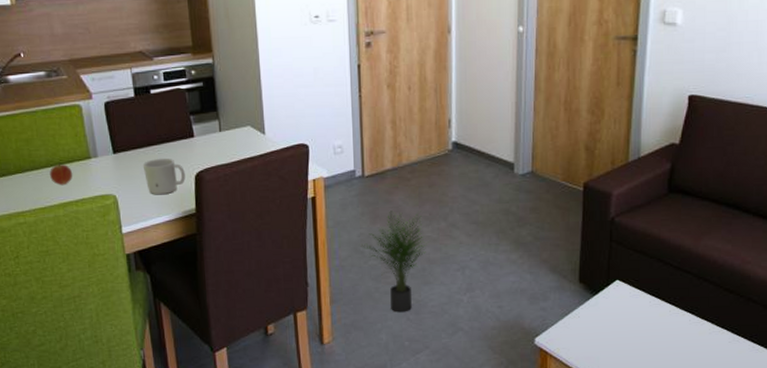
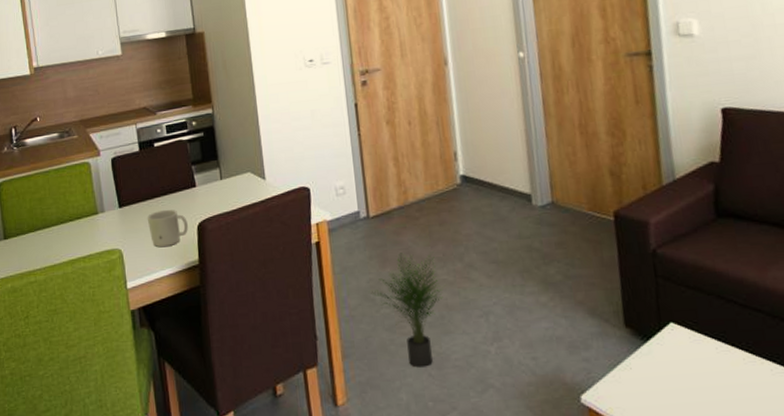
fruit: present [50,162,73,186] -> none [60,219,81,243]

